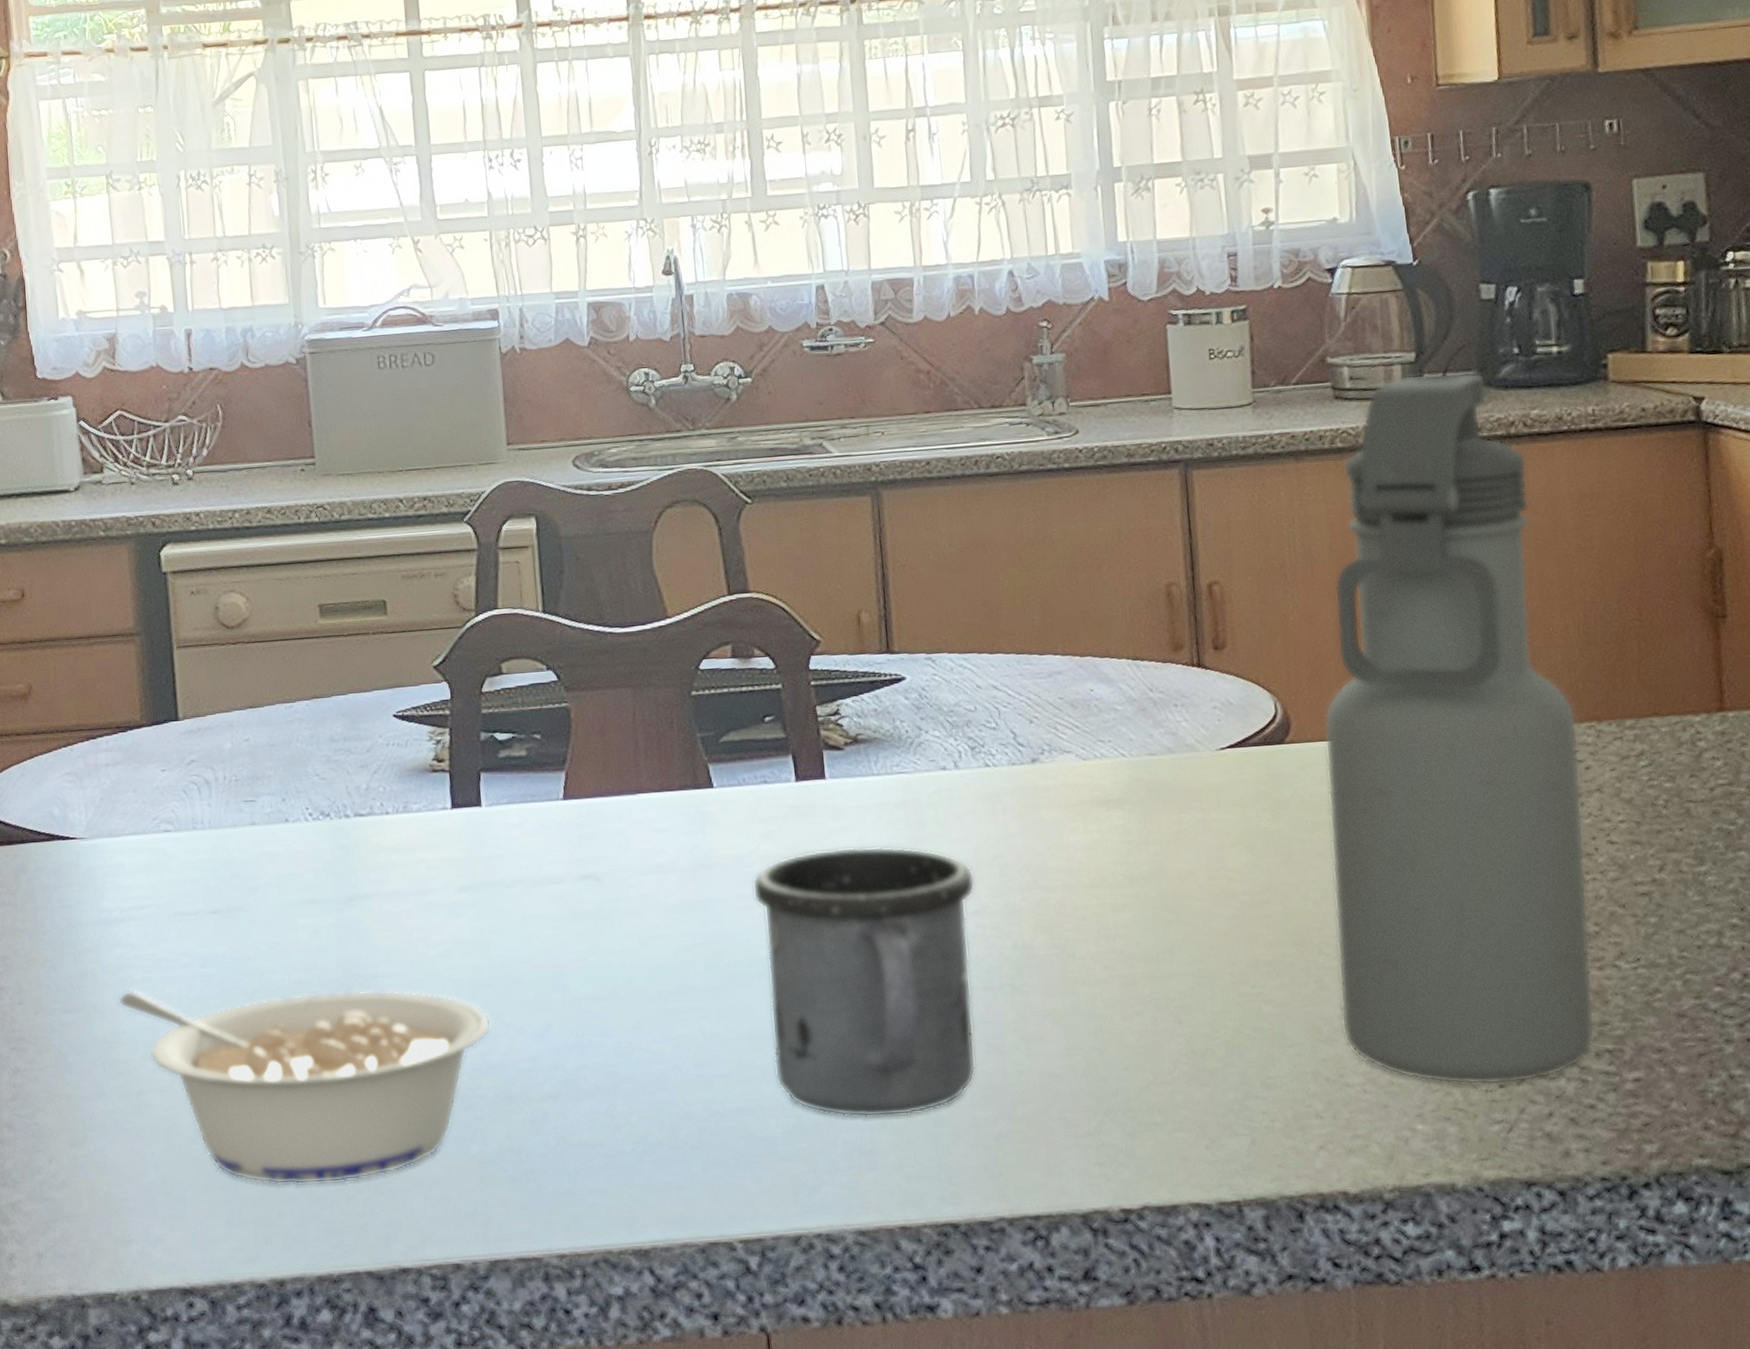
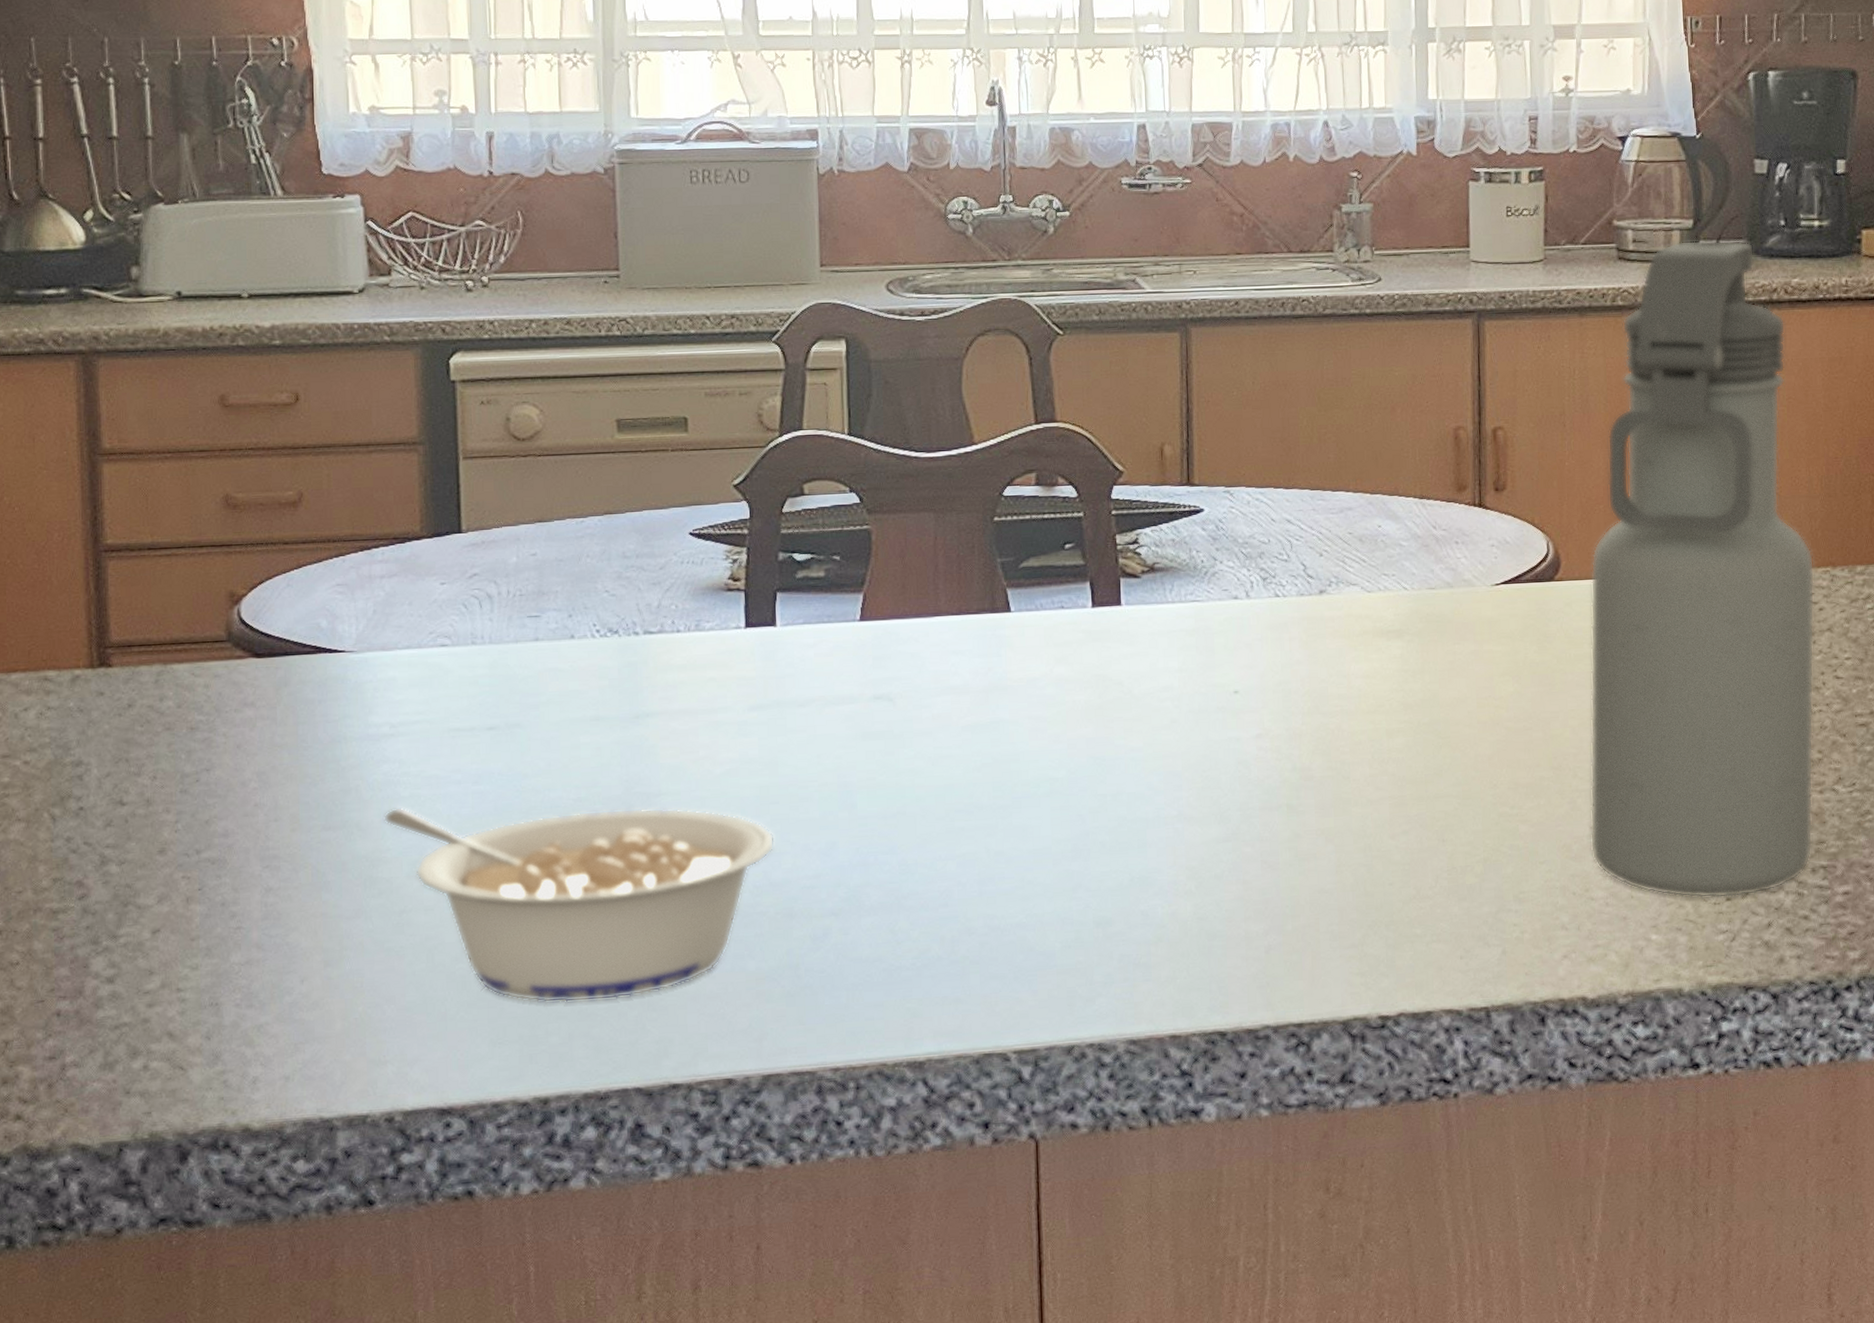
mug: present [752,846,976,1118] -> none [1044,671,1259,932]

